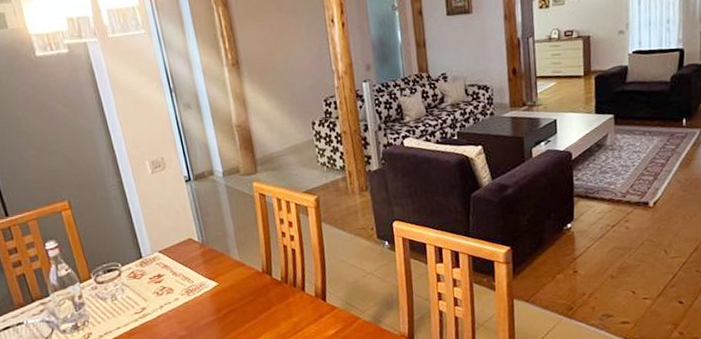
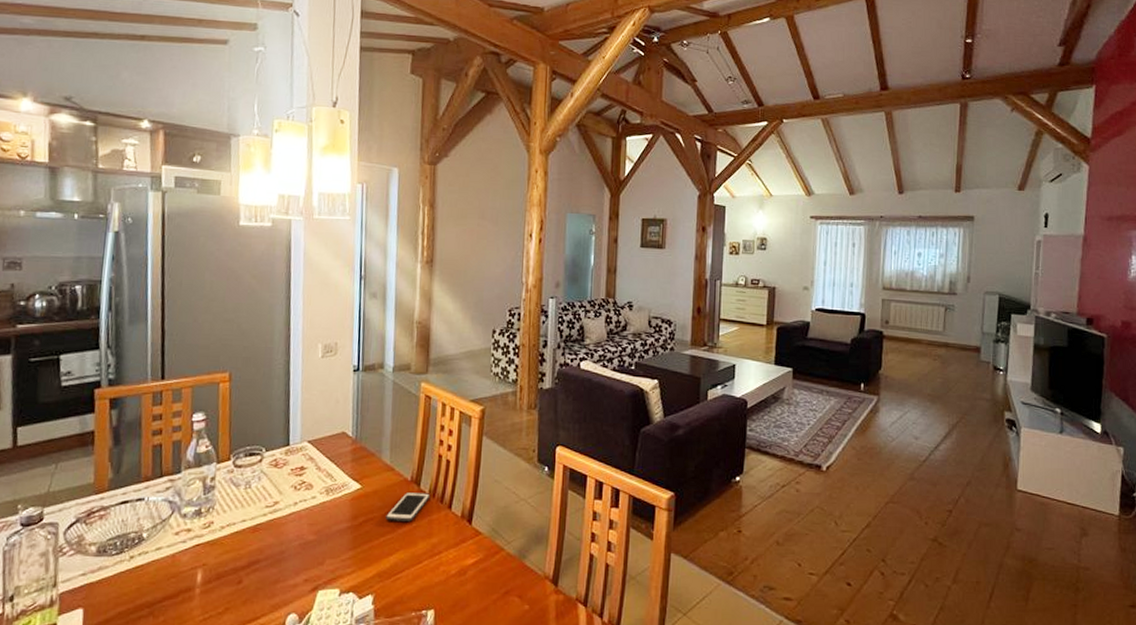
cell phone: none [246,280,284,309] -> present [386,491,431,522]

